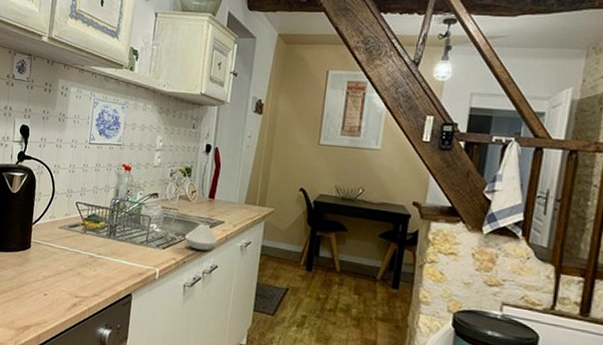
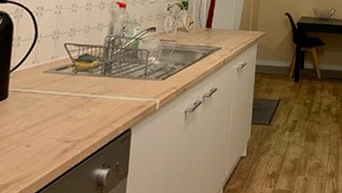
spoon rest: present [184,223,218,251] -> none [184,52,216,77]

